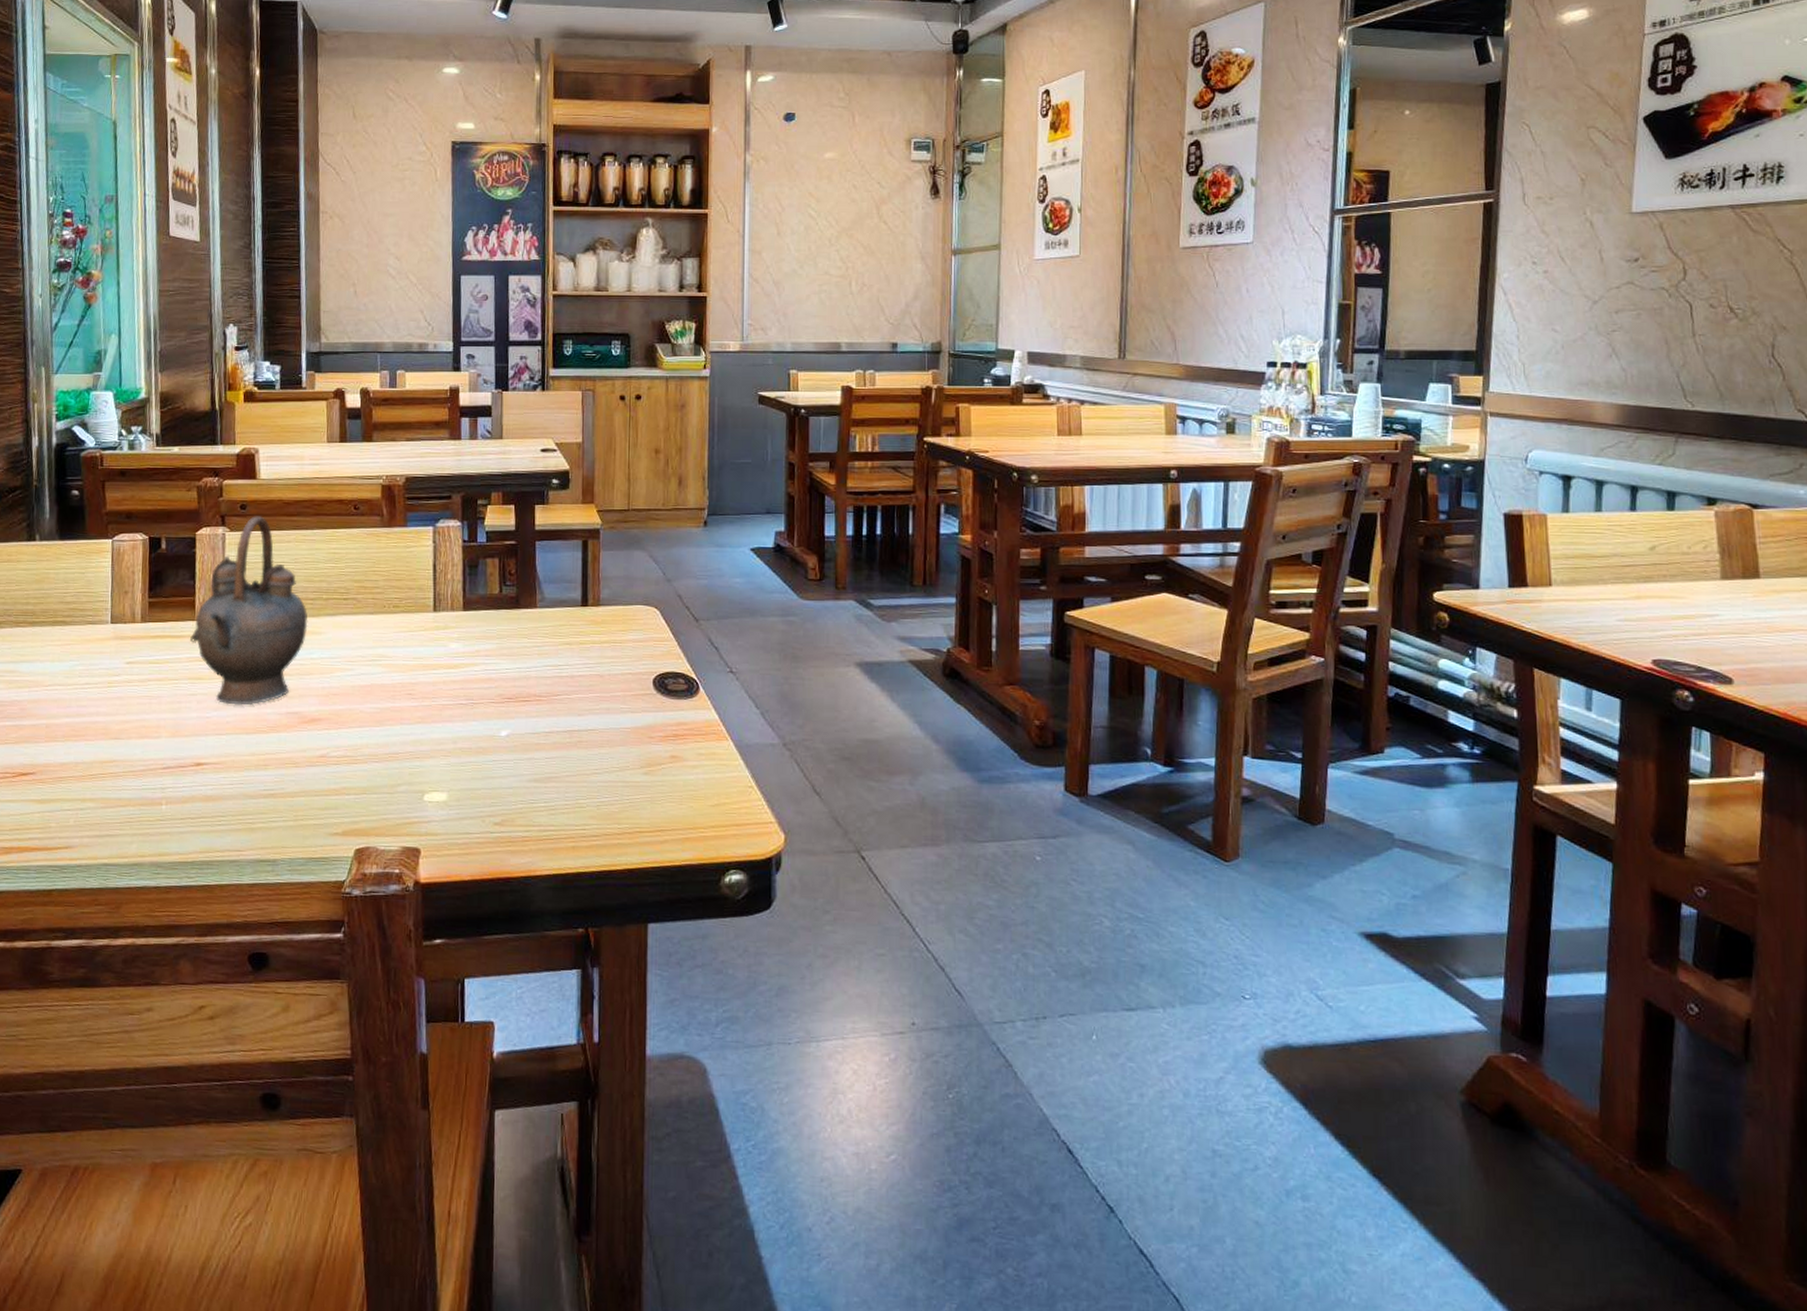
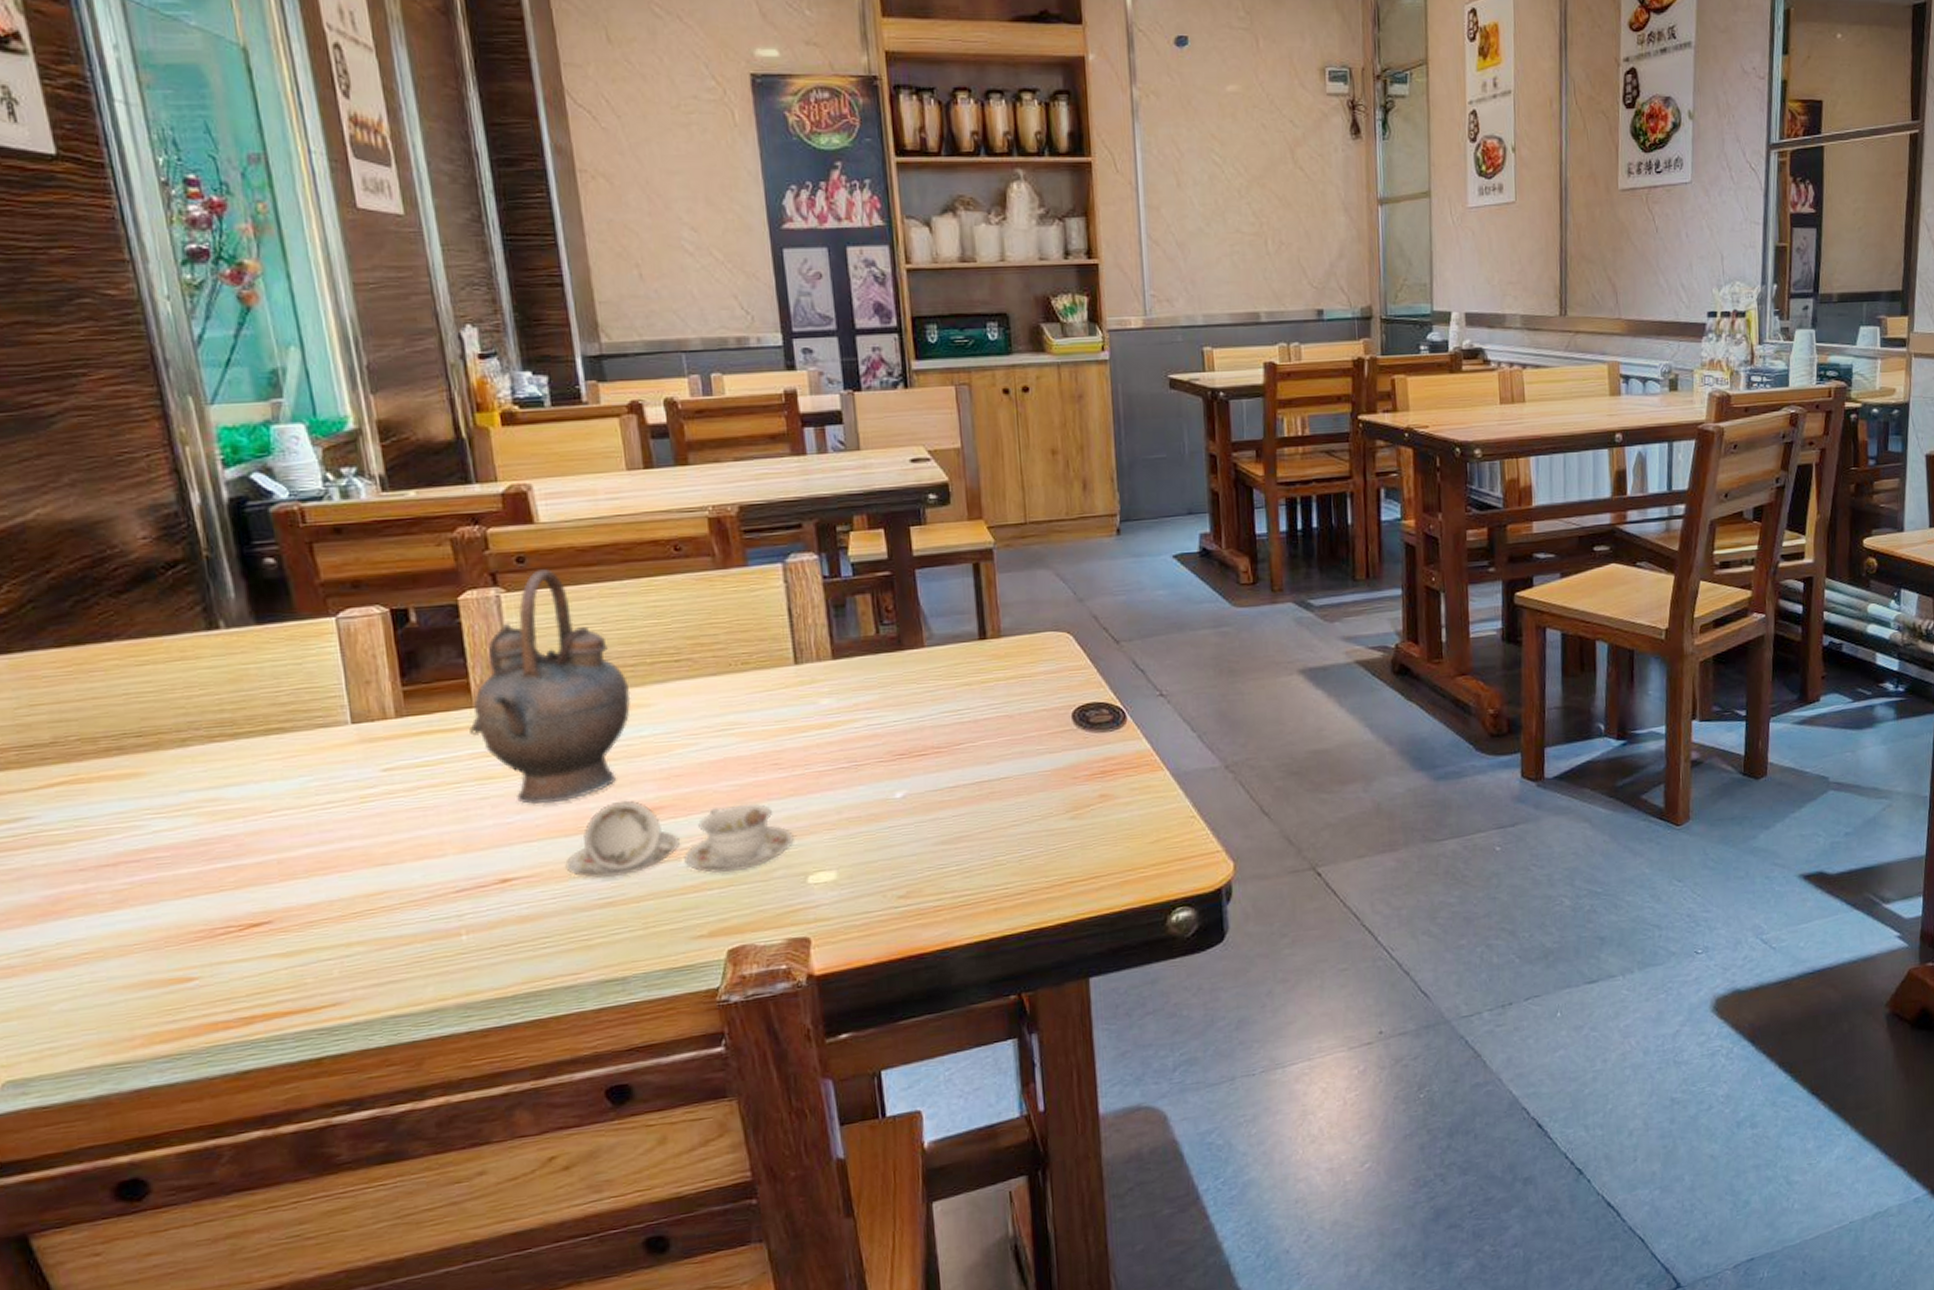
cup set: none [243,711,417,782] -> present [565,801,794,878]

